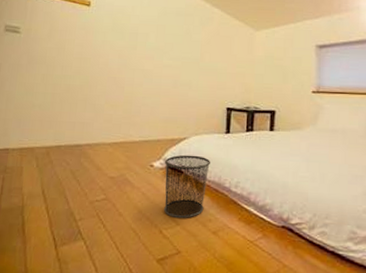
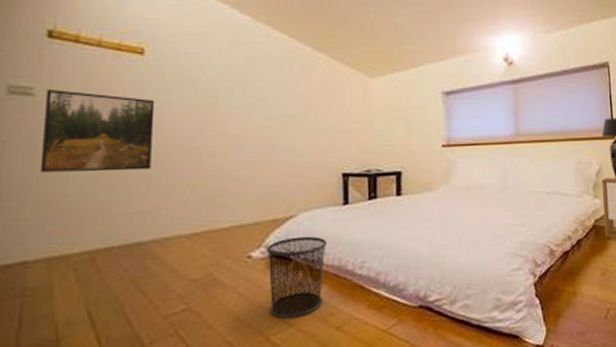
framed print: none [20,28,95,92] -> present [40,88,155,173]

